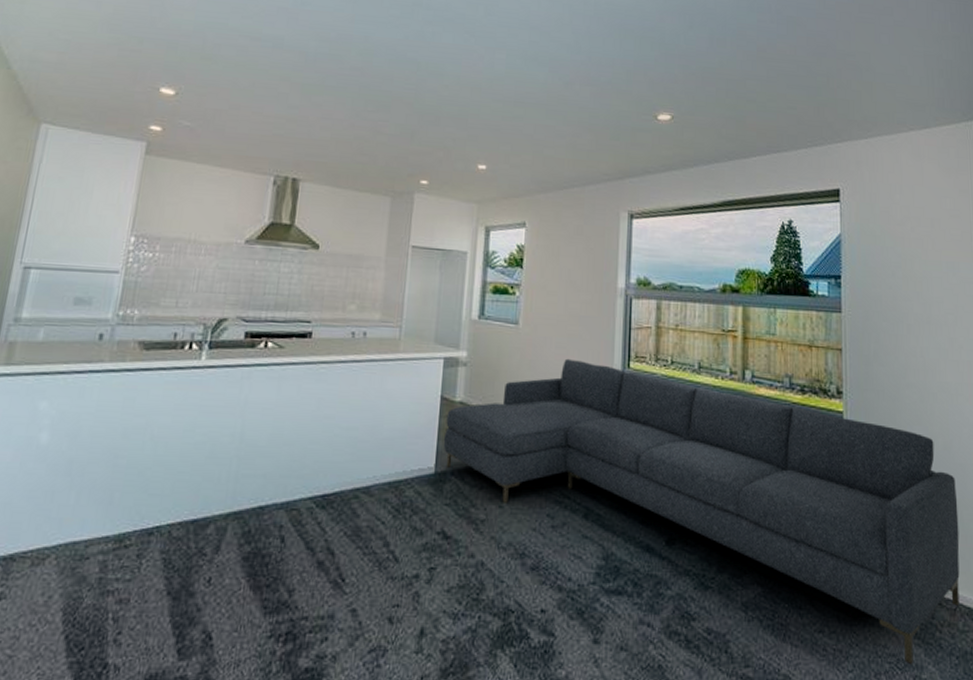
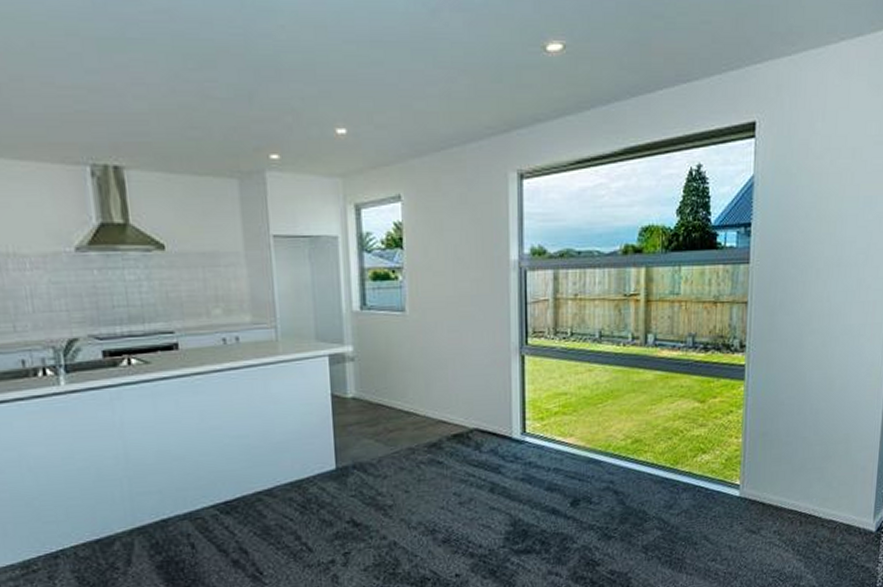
sofa: present [443,358,960,665] -> none [340,341,848,577]

